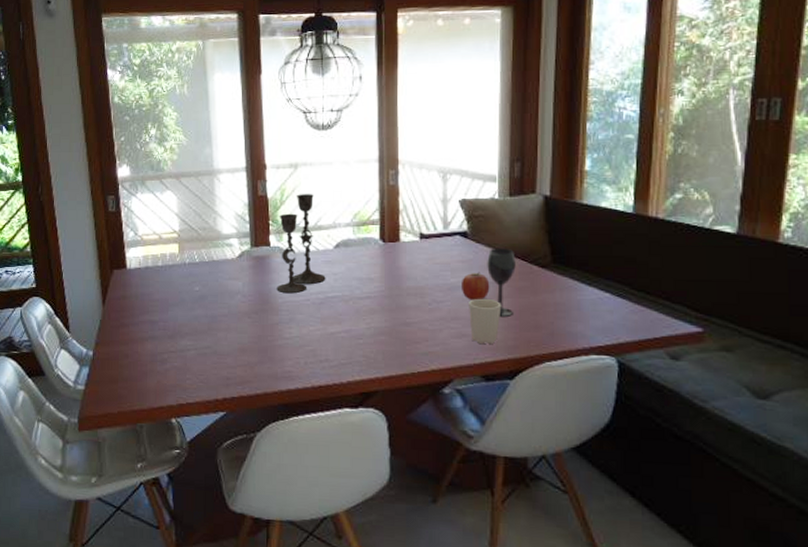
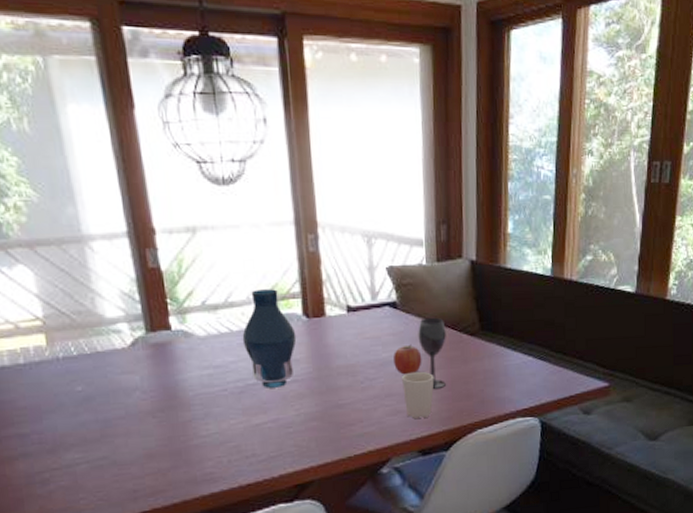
candlestick: present [276,194,326,294] -> none [178,264,244,385]
vase: none [326,216,373,302] -> present [242,289,297,388]

